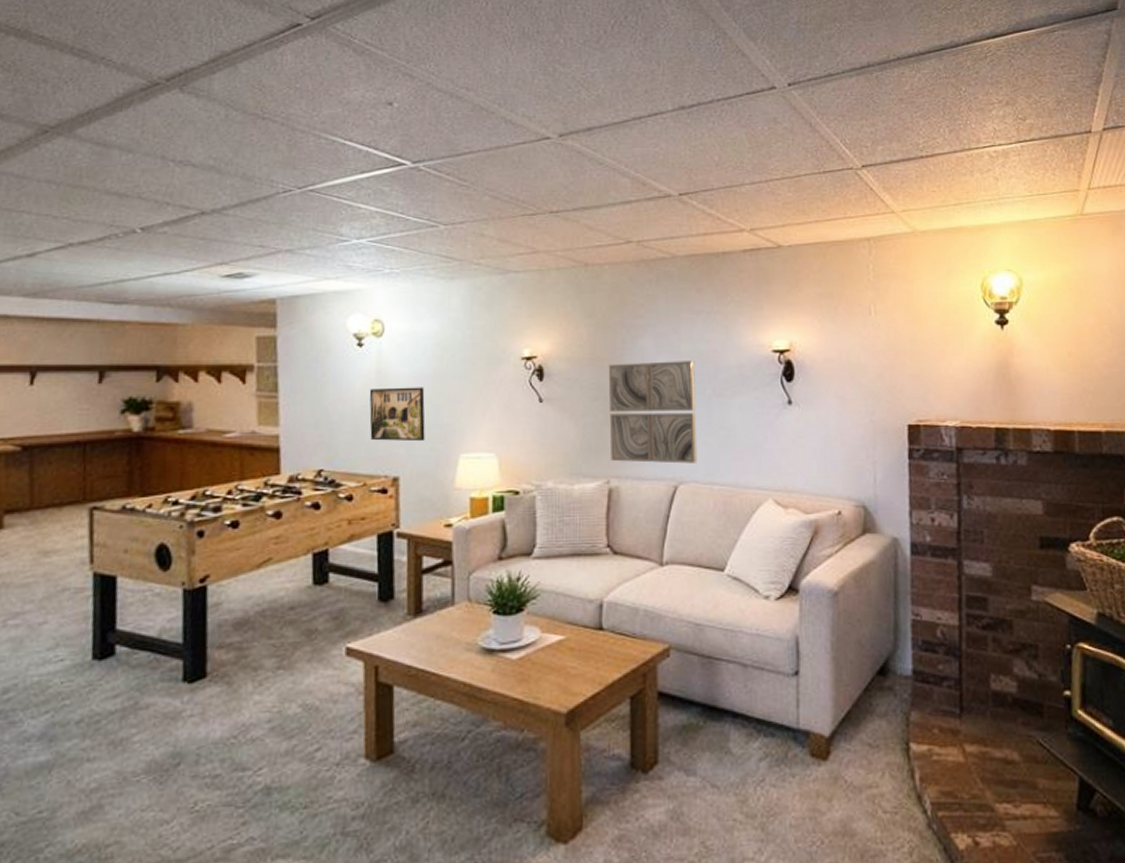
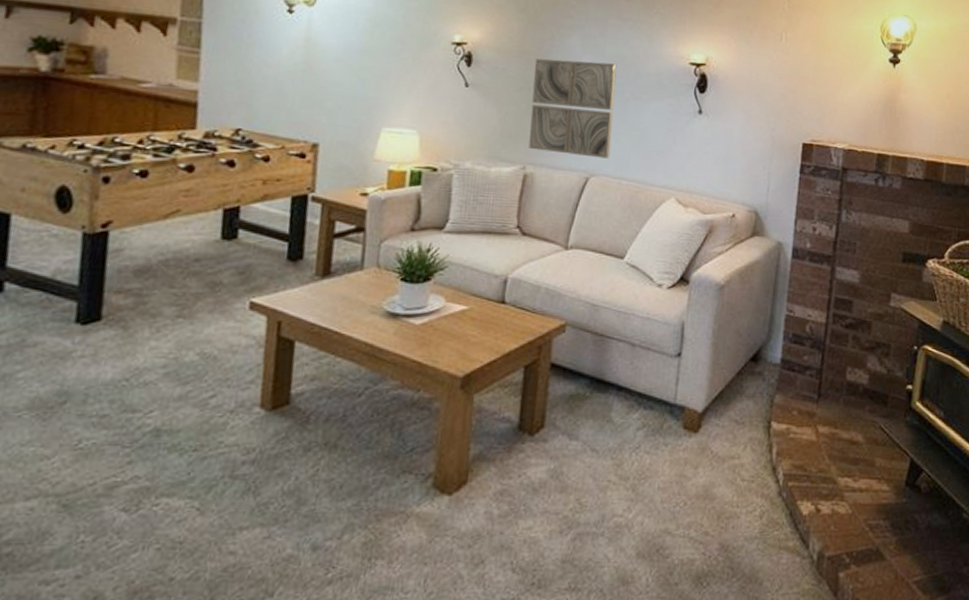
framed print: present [369,387,425,442] -> none [292,56,352,112]

